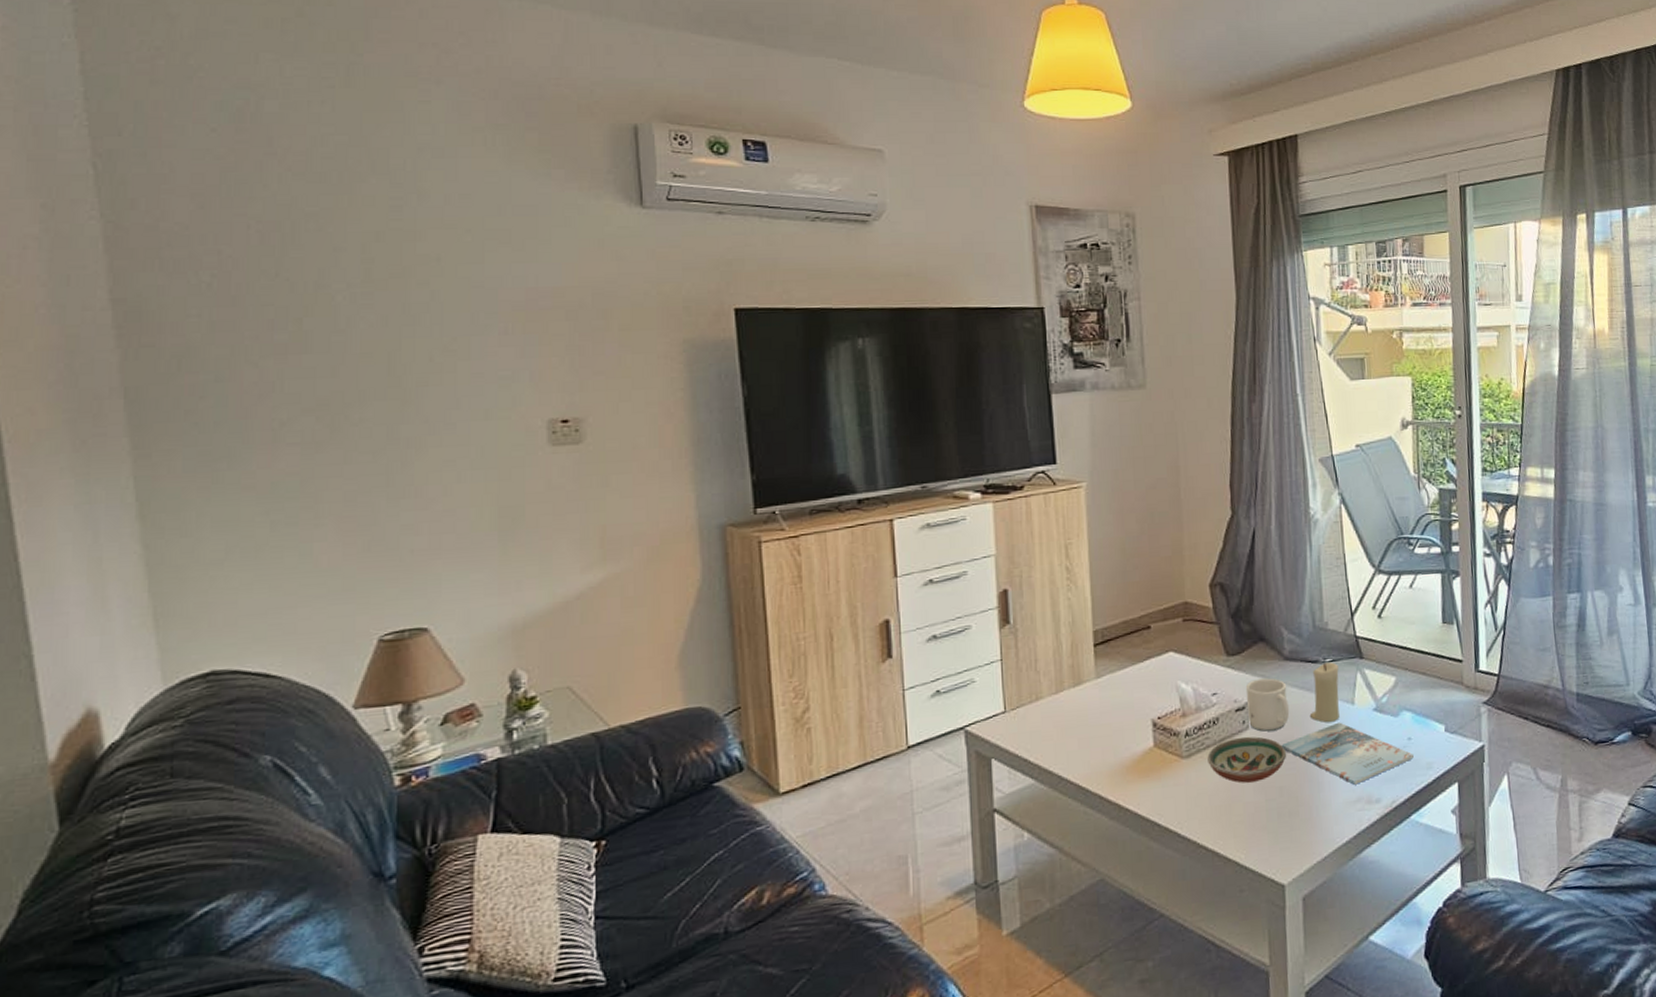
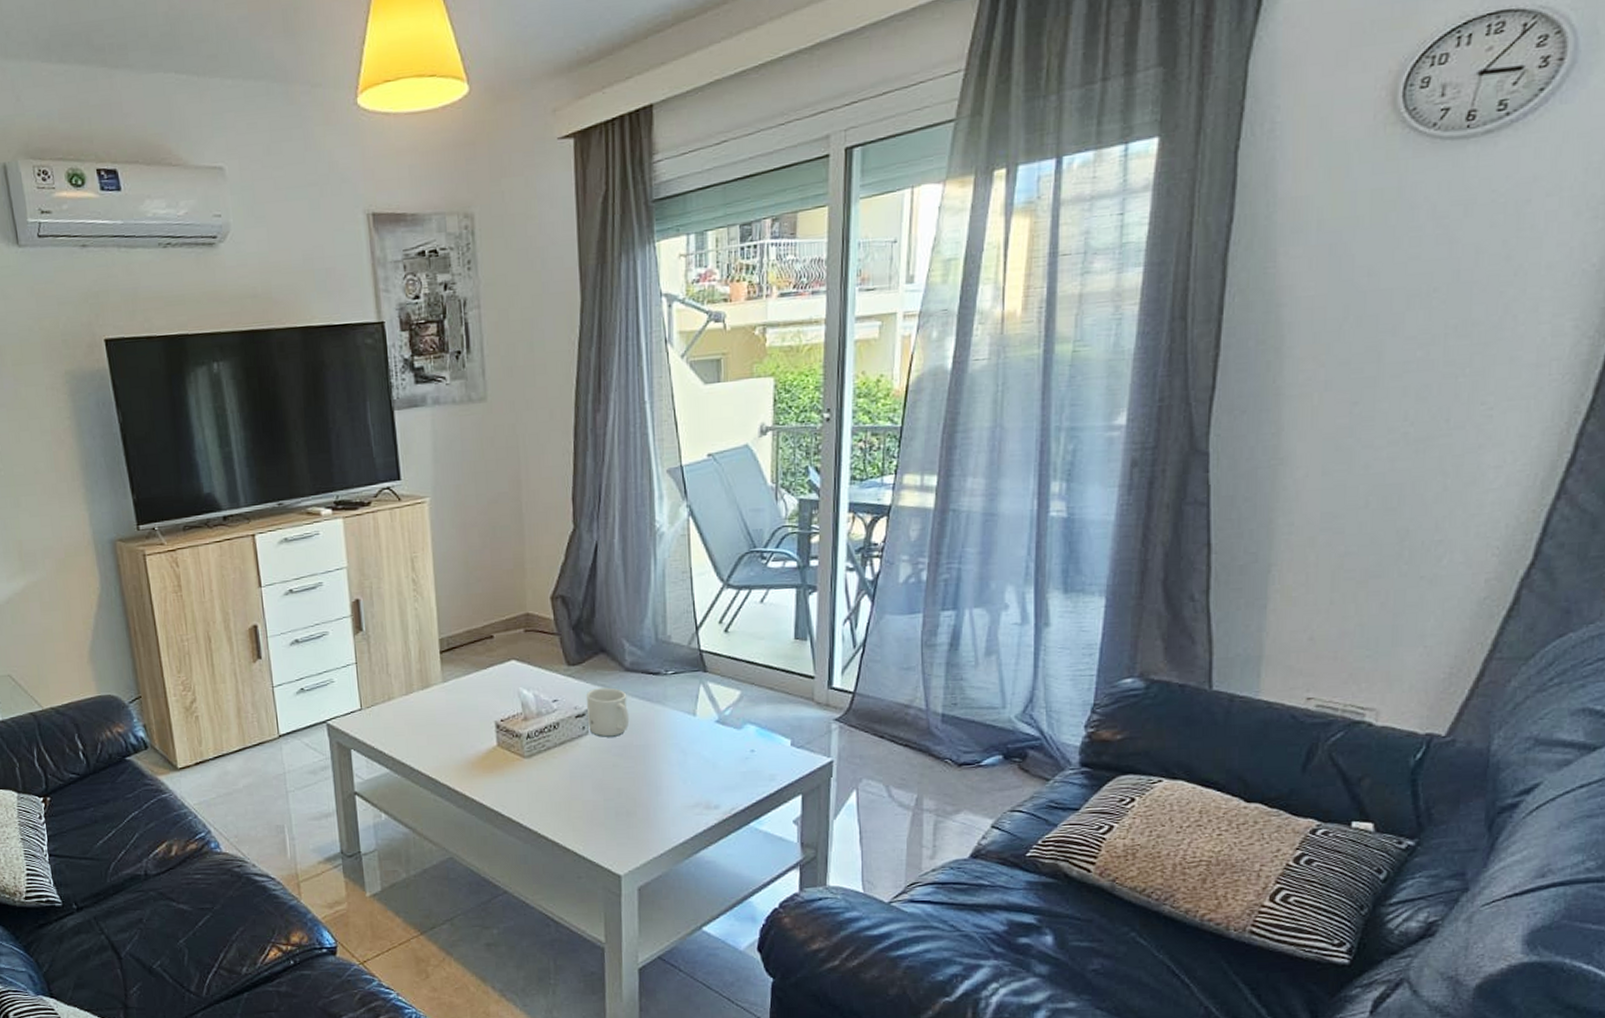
decorative bowl: present [1207,736,1287,783] -> none [548,741,626,783]
magazine: present [1281,722,1414,785] -> none [620,732,756,791]
candle: present [1311,662,1339,722] -> none [651,674,681,731]

